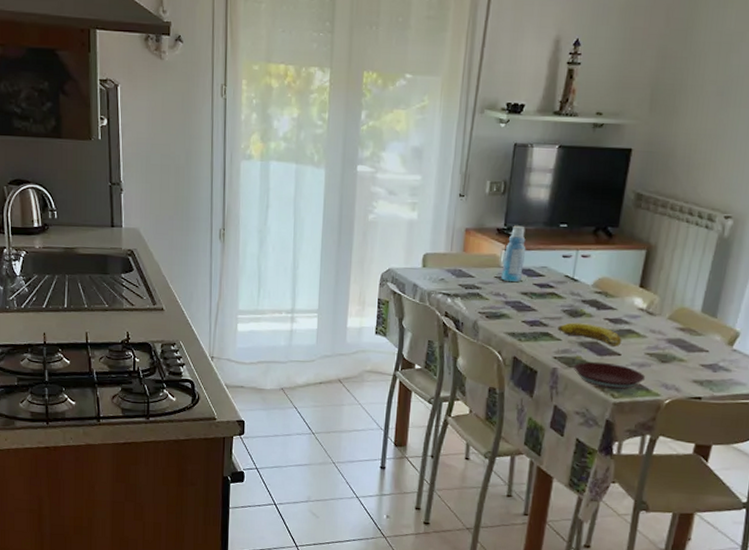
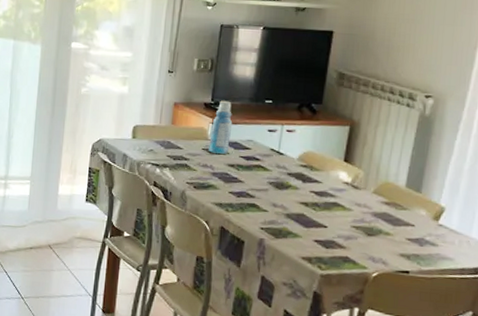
banana: present [557,322,622,347] -> none [264,194,328,219]
plate: present [573,361,645,389] -> none [280,233,352,262]

